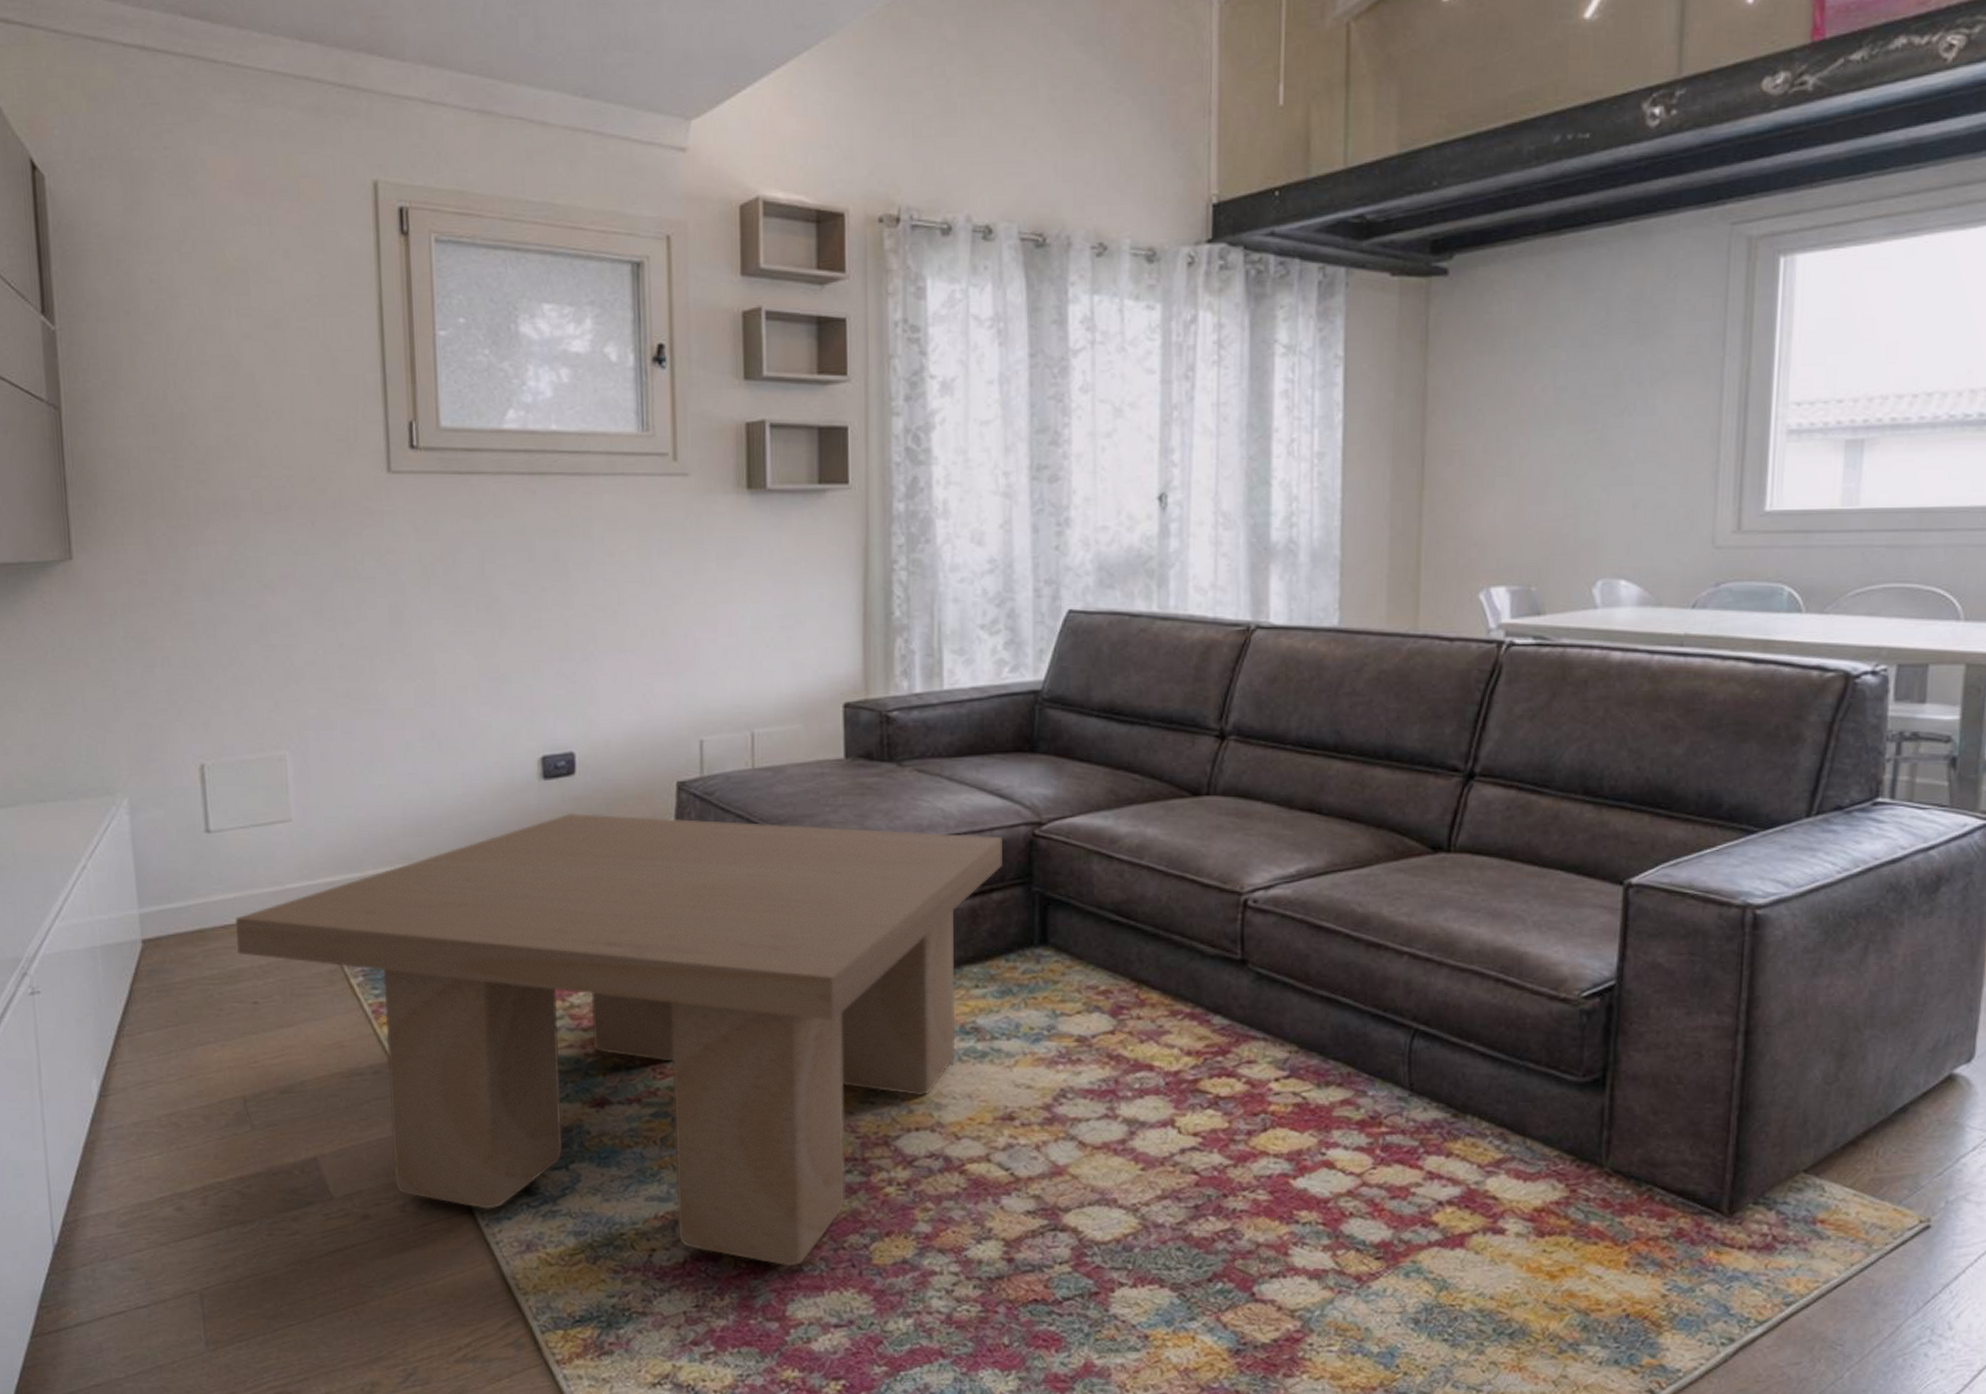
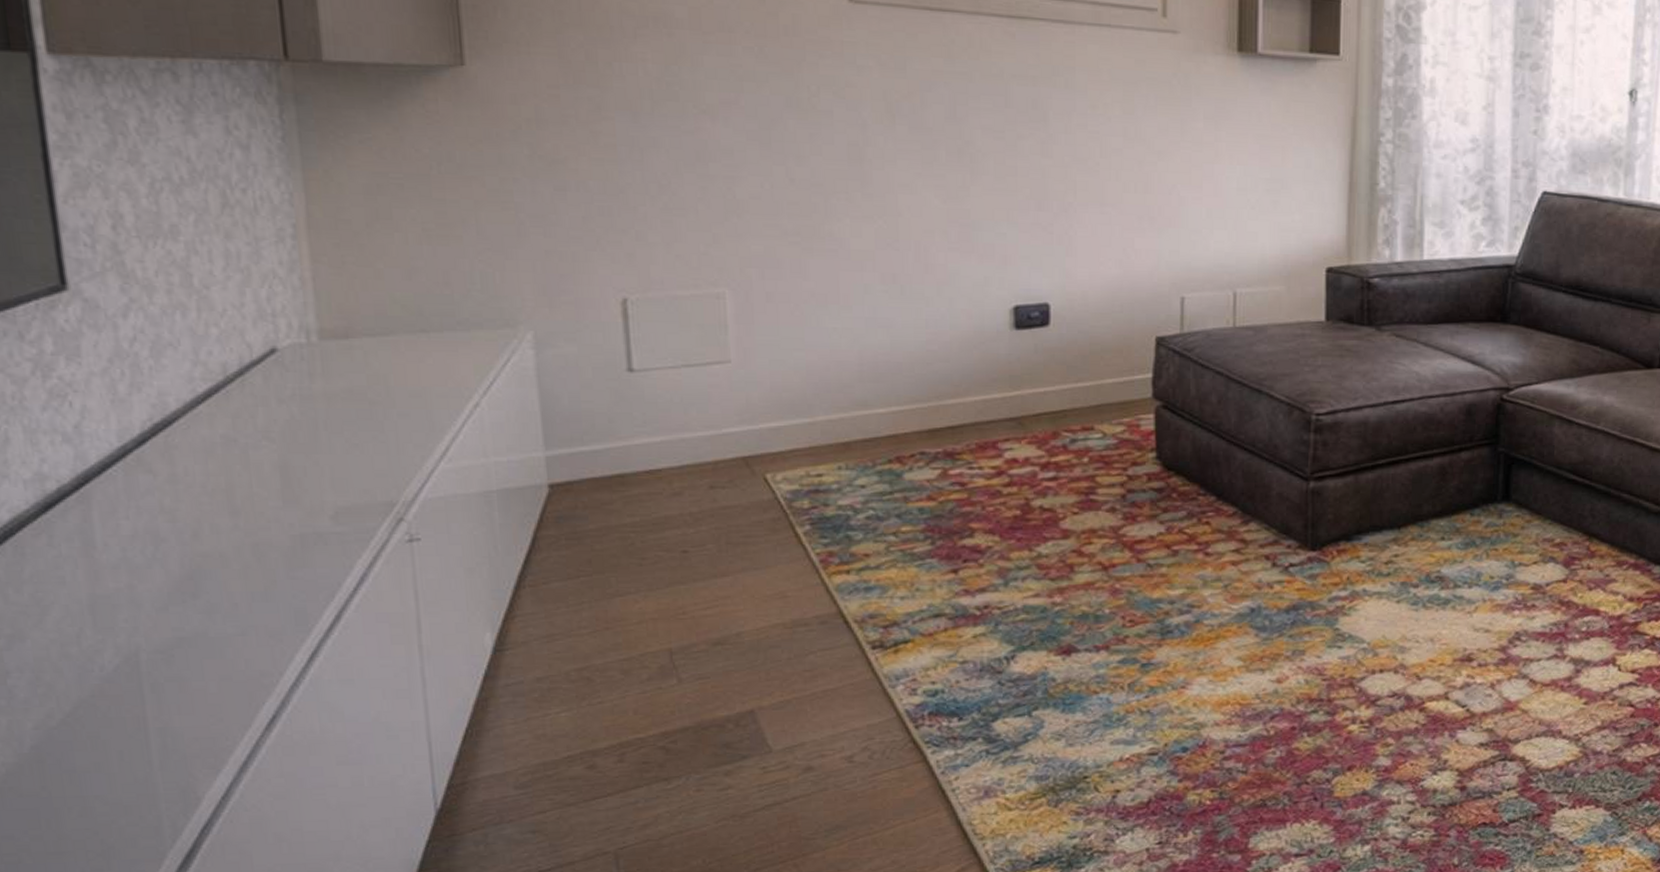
coffee table: present [236,812,1002,1267] -> none [663,364,1473,802]

